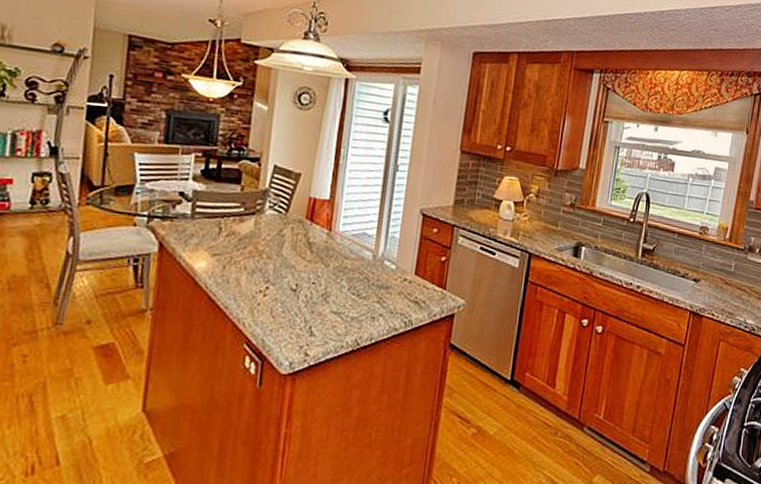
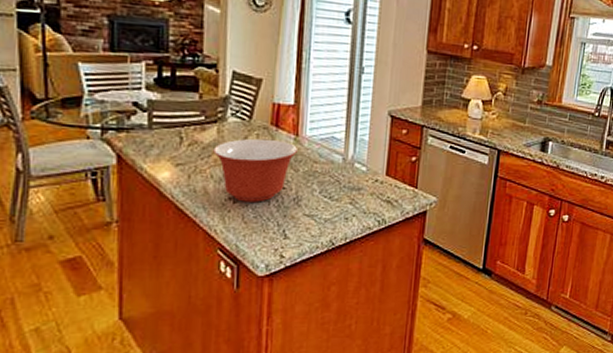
mixing bowl: none [249,231,331,297] -> present [213,138,299,202]

